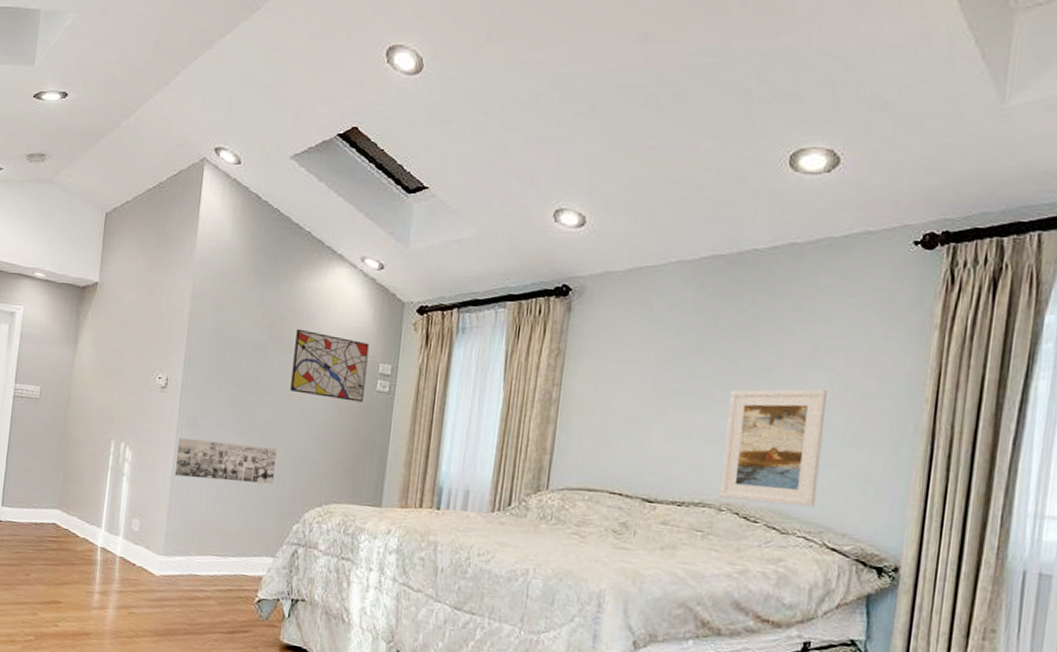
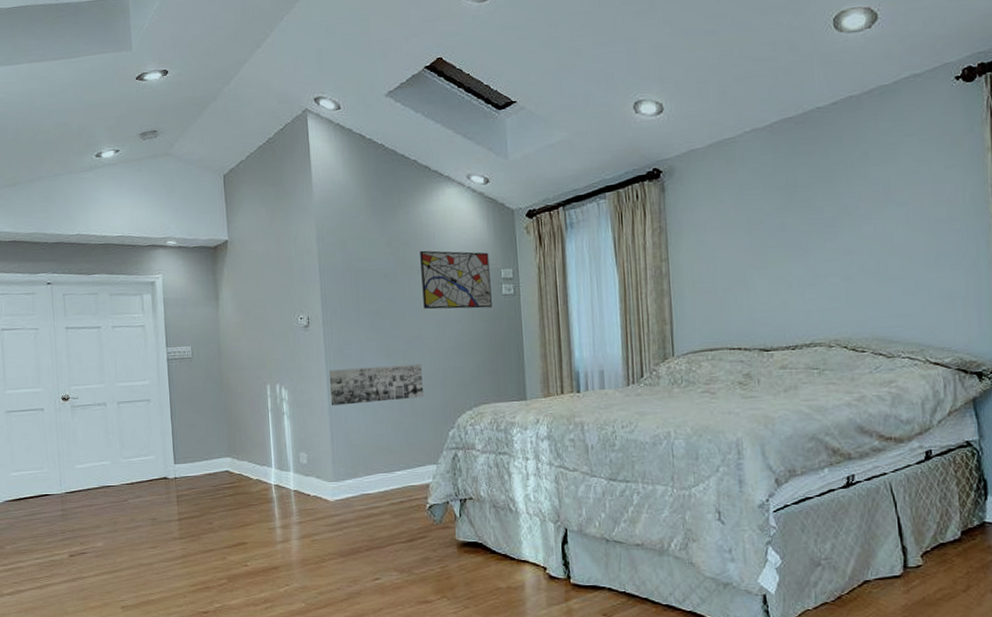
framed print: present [719,389,827,507] -> none [821,222,913,335]

